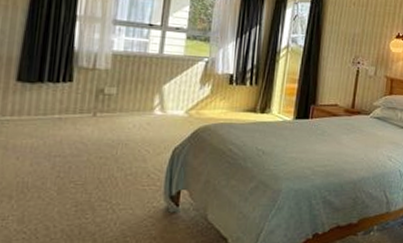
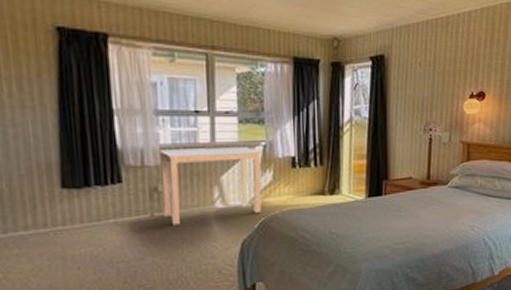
desk: none [105,55,203,127] -> present [159,147,262,226]

